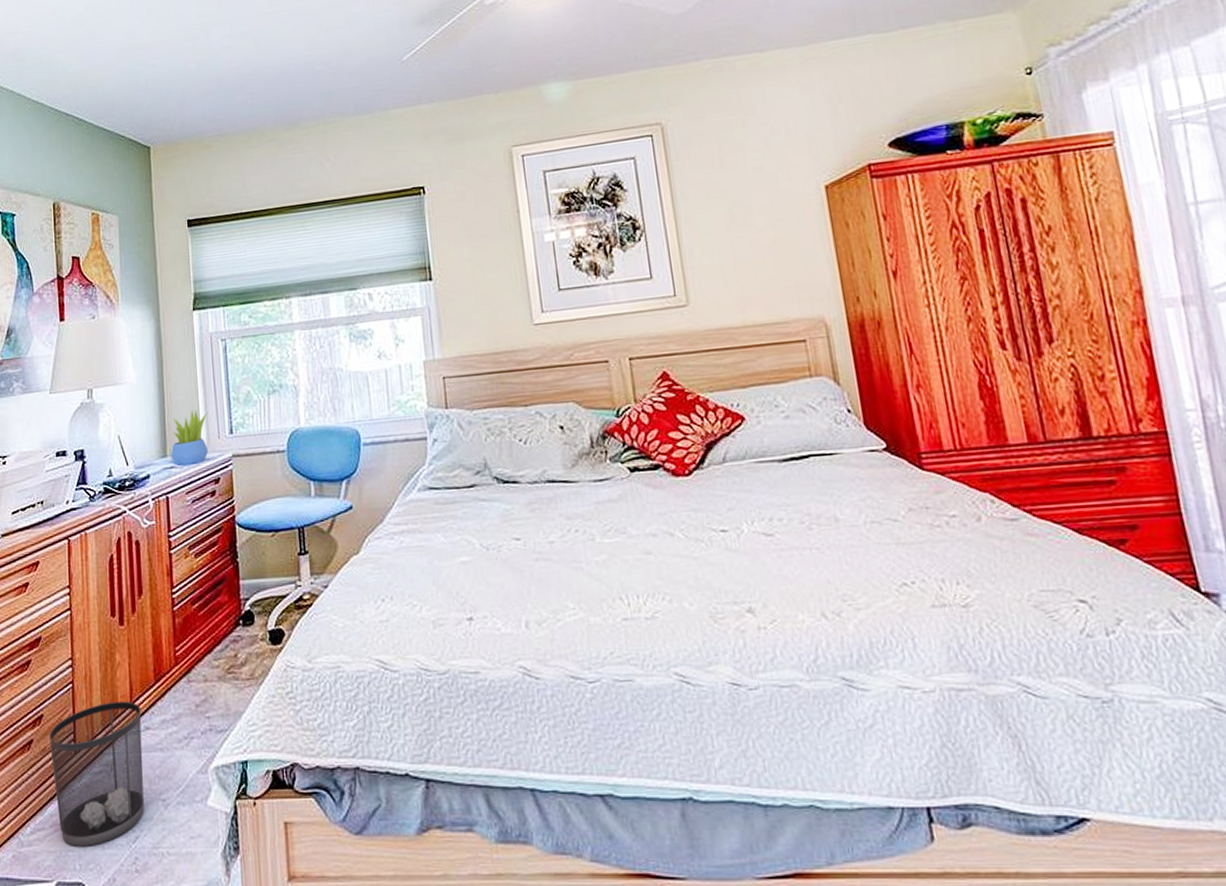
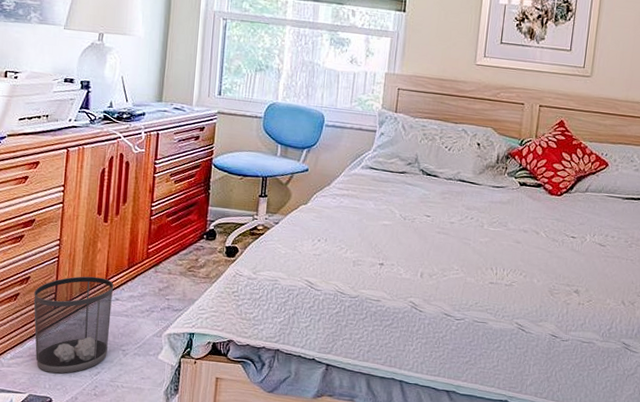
succulent plant: present [170,409,208,467] -> none [165,69,202,113]

